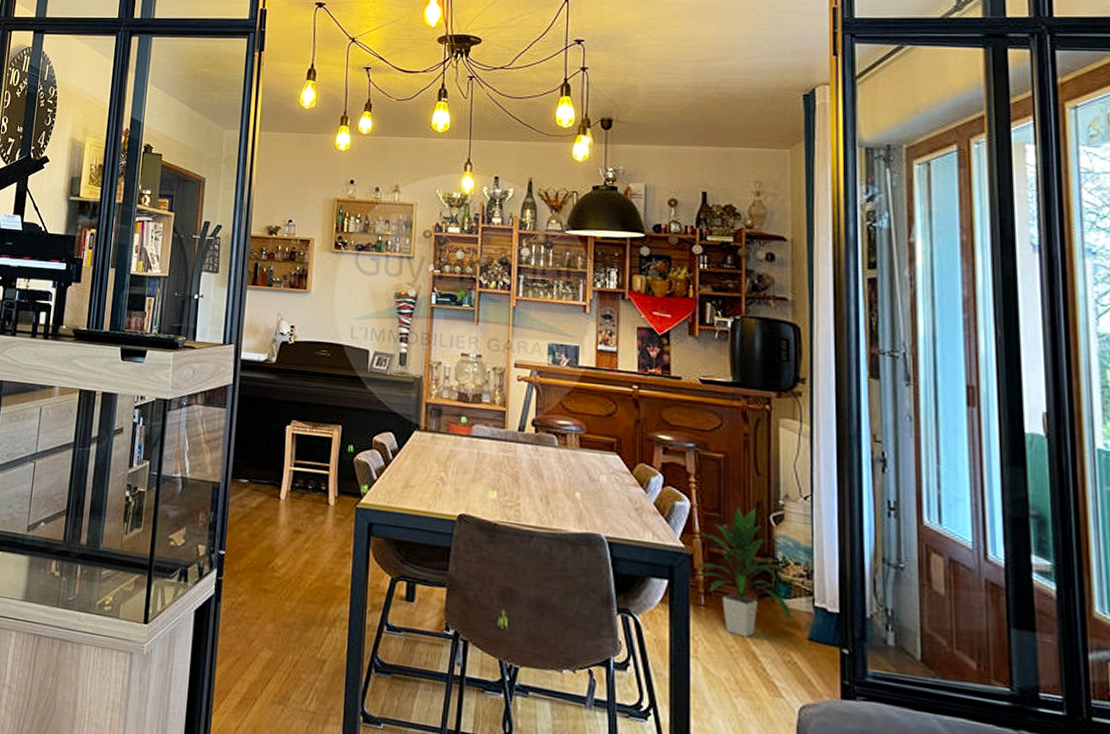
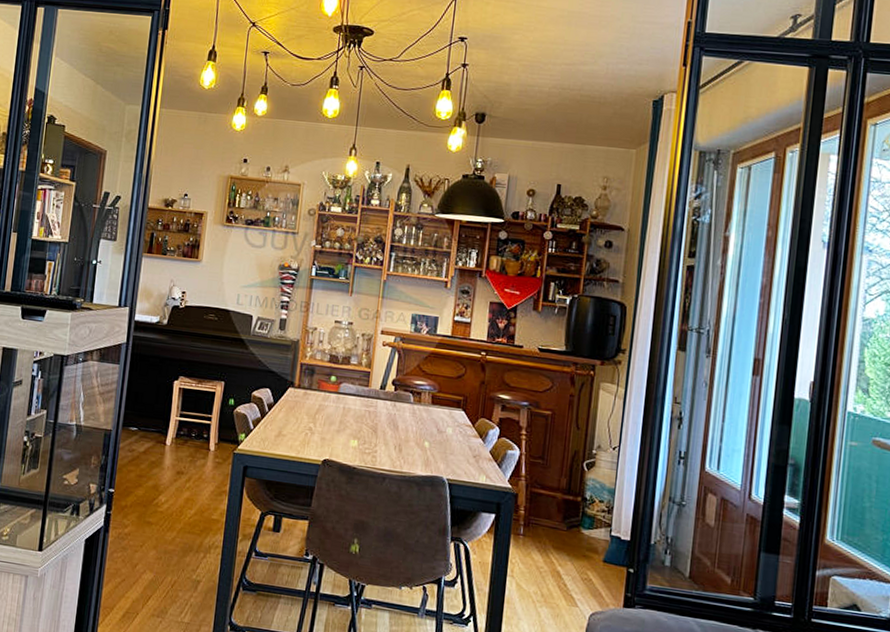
indoor plant: present [694,507,794,638] -> none [516,455,593,560]

